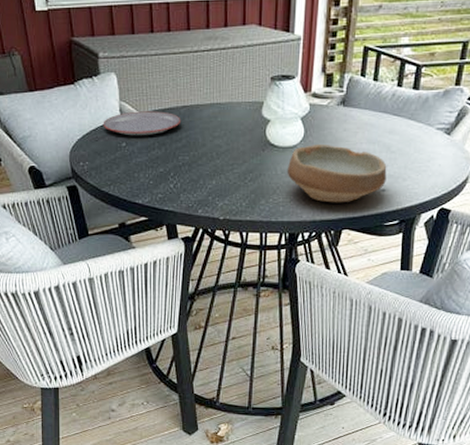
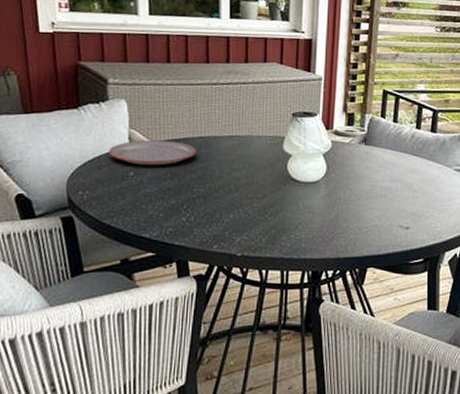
bowl: present [287,143,387,203] -> none [309,180,410,240]

